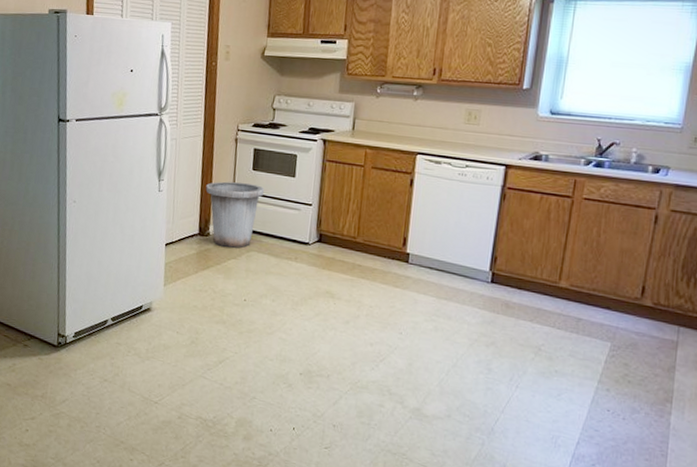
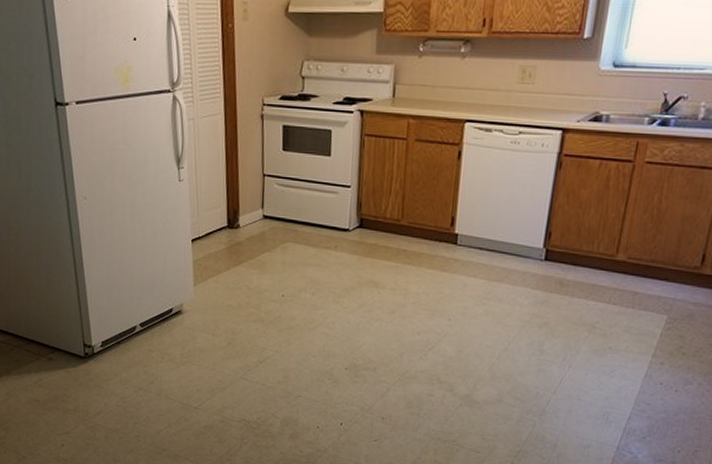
trash can: present [205,181,265,248] -> none [231,165,298,240]

